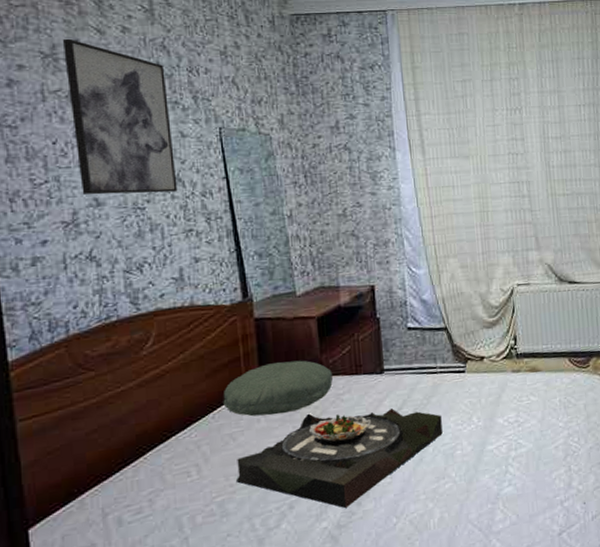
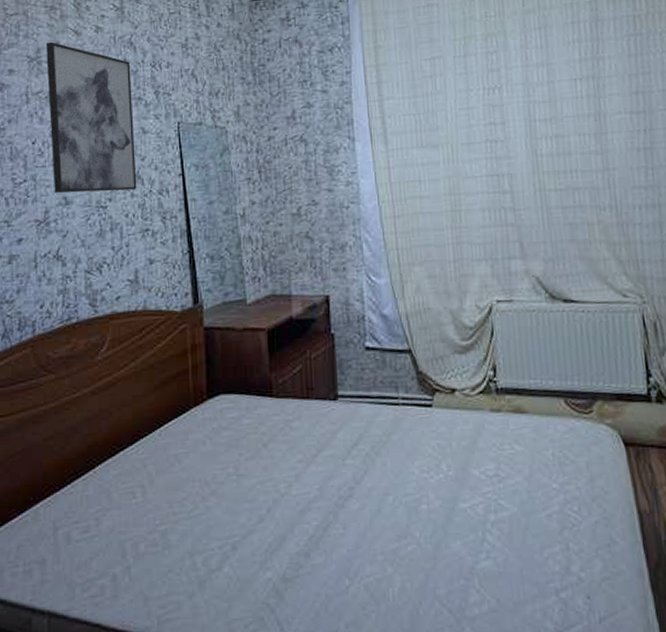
pillow: present [223,360,333,417] -> none [170,377,282,438]
serving tray: present [235,408,443,508] -> none [179,440,405,558]

